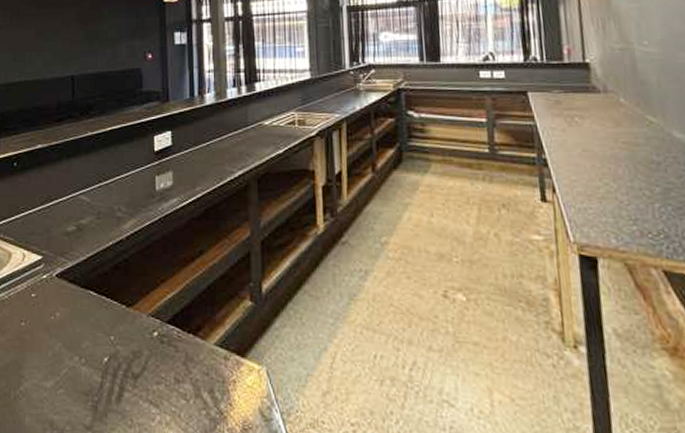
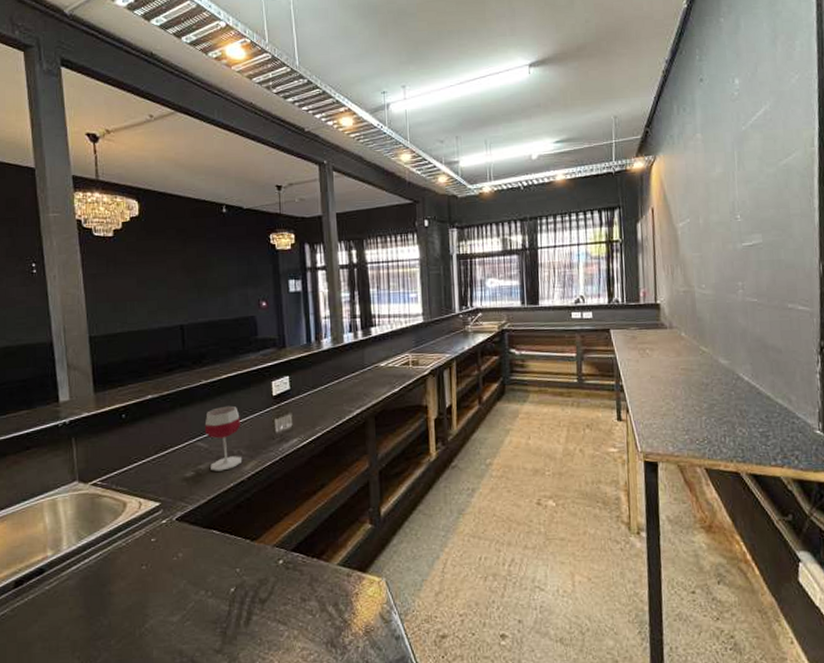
wineglass: none [88,159,122,228] -> present [204,405,243,471]

